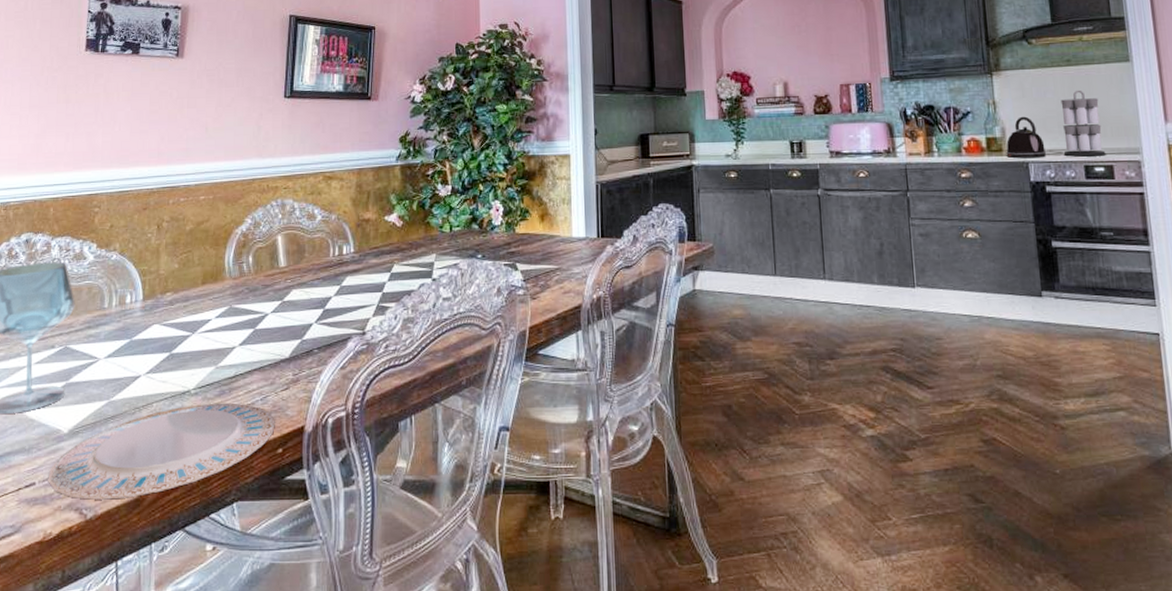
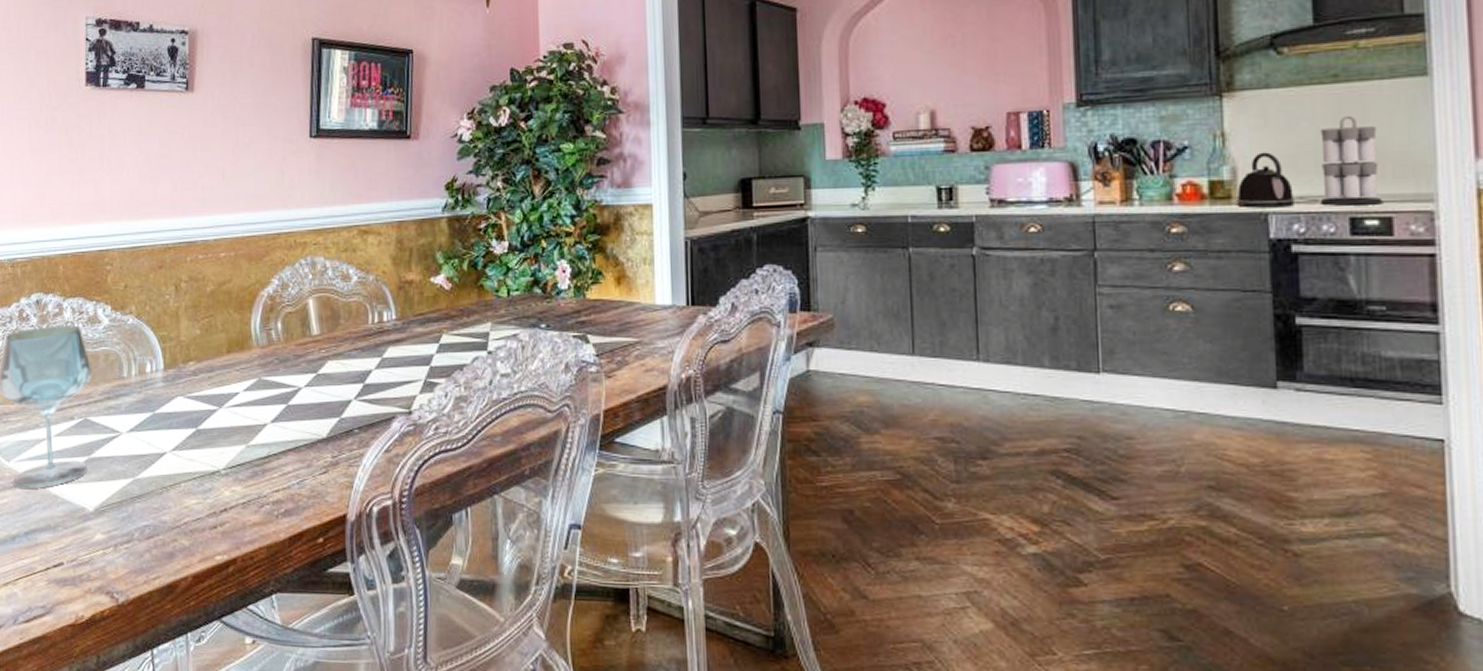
plate: present [48,402,275,500] -> none [76,485,314,584]

